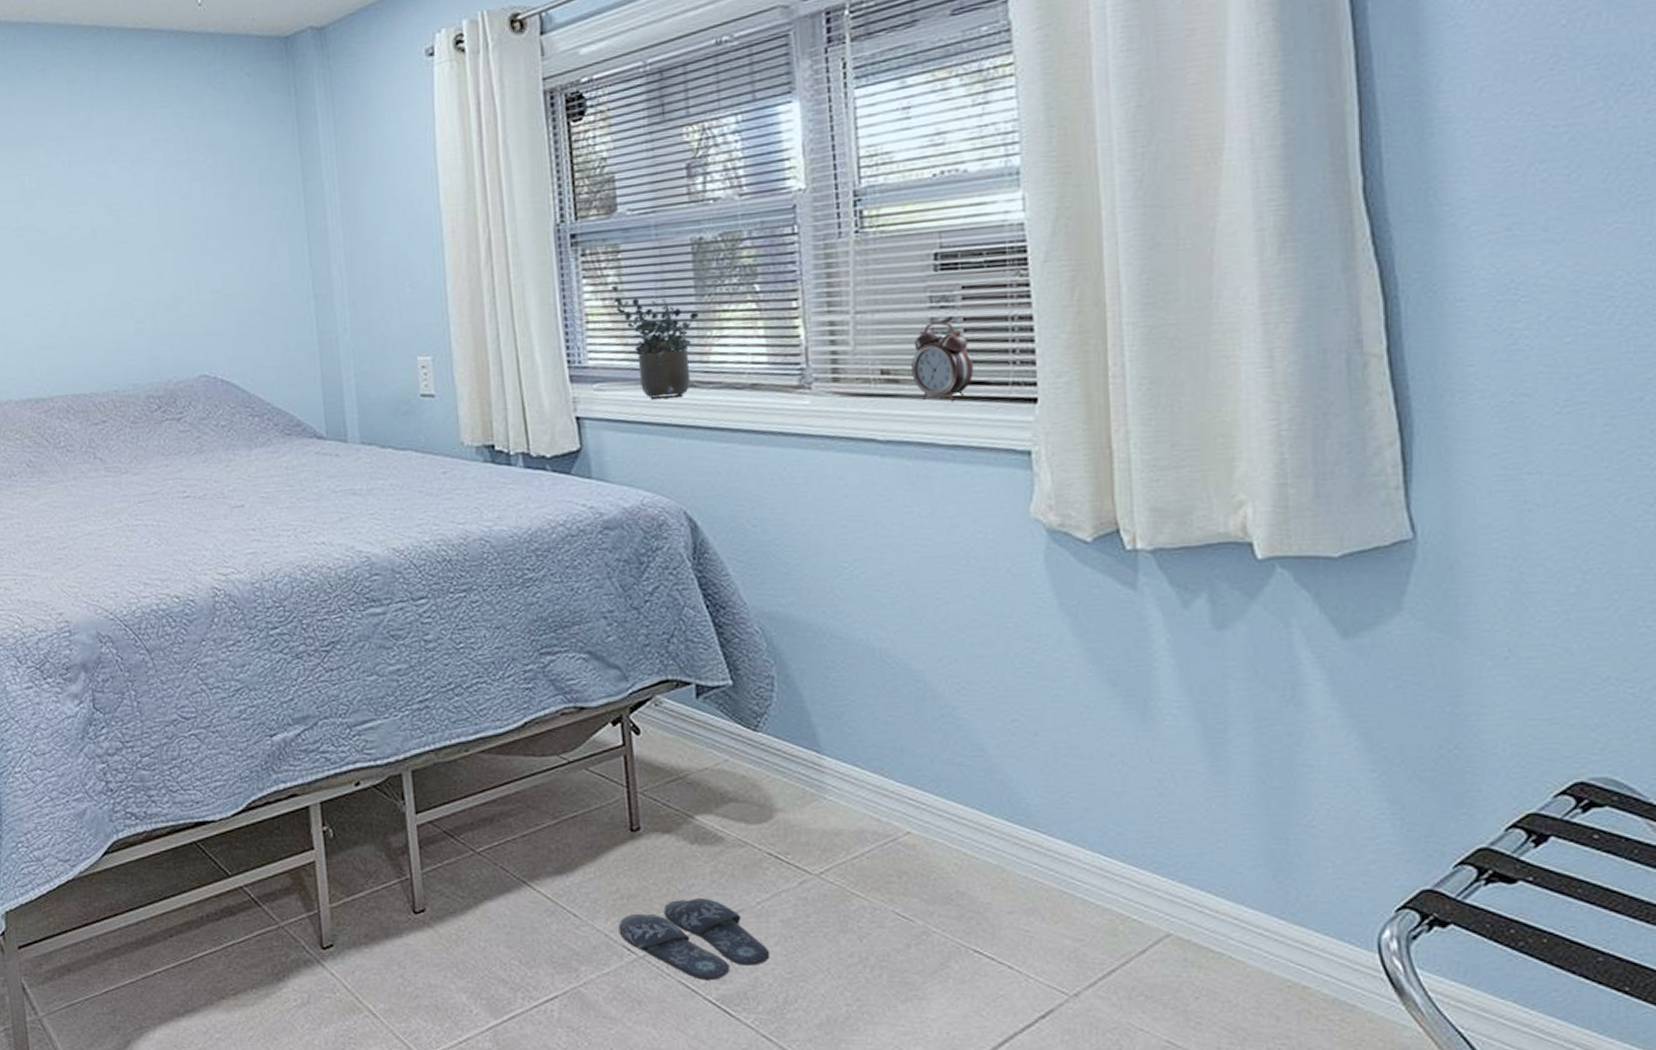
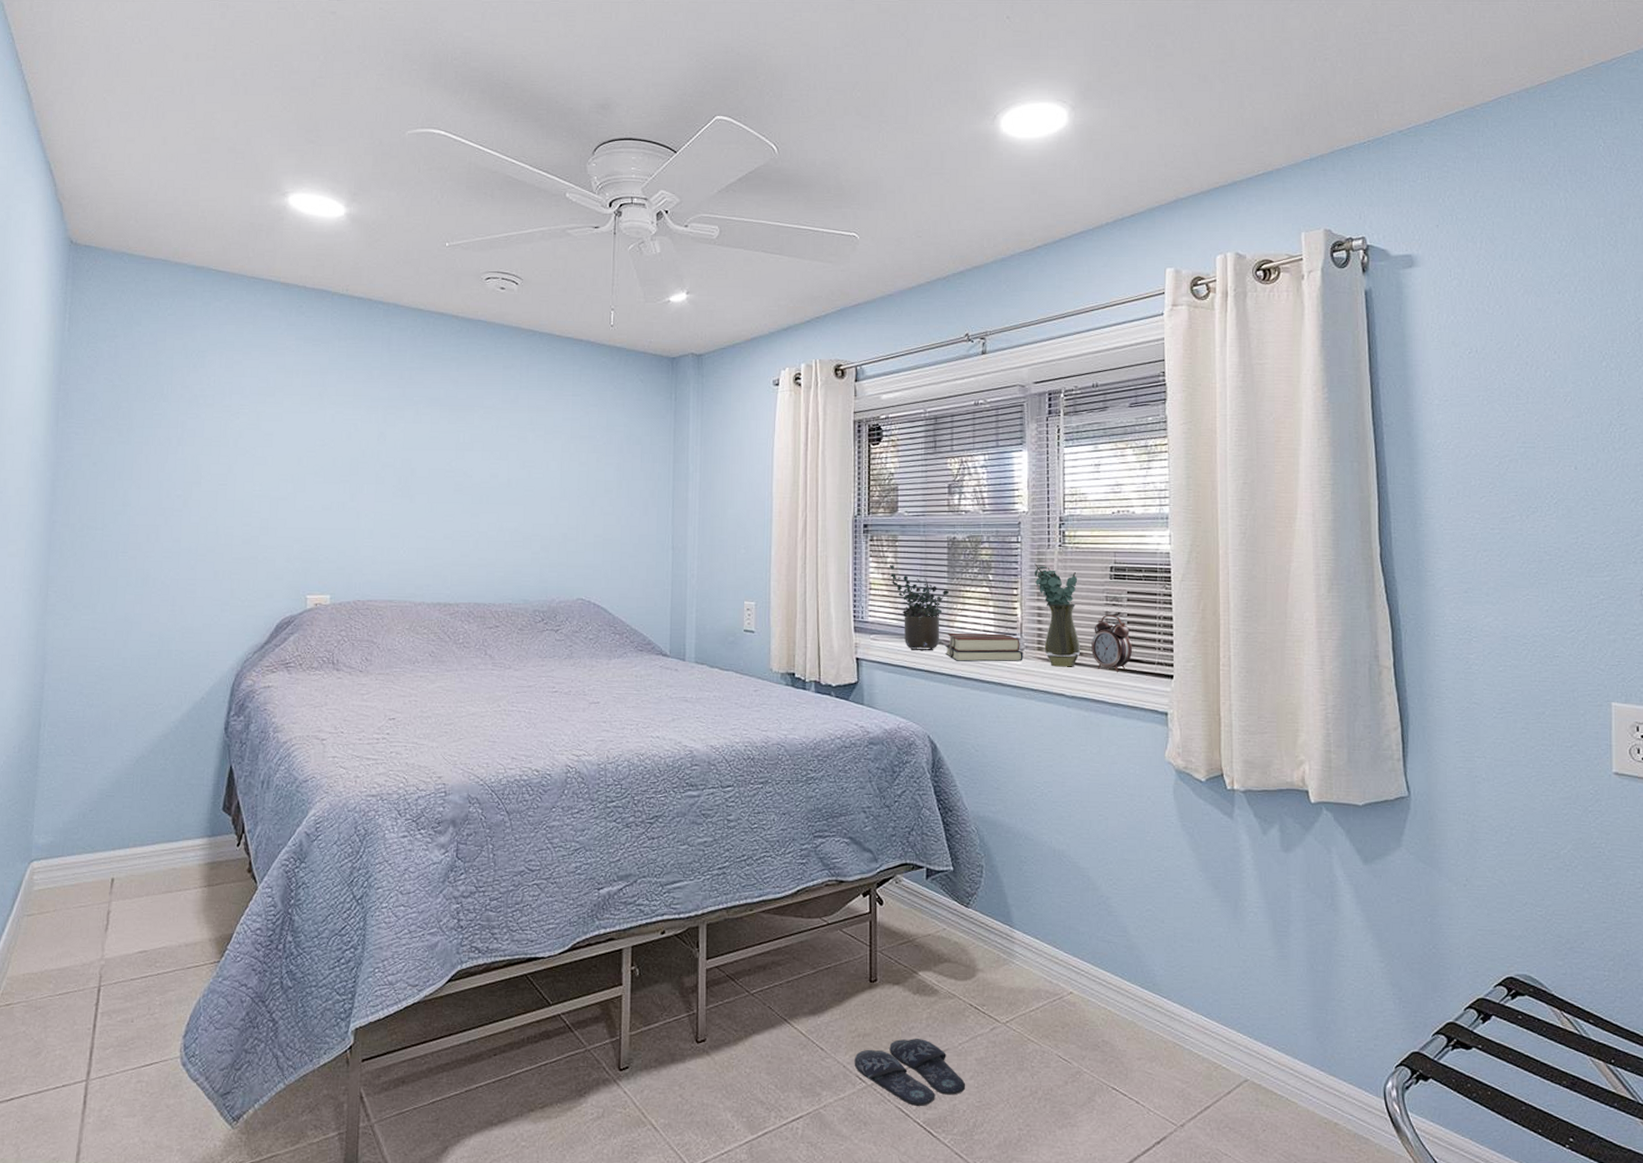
books: none [698,364,813,410] -> present [944,633,1023,662]
vase: none [820,261,895,403] -> present [1034,563,1080,667]

